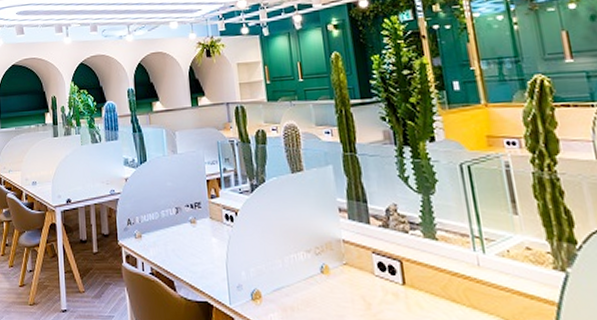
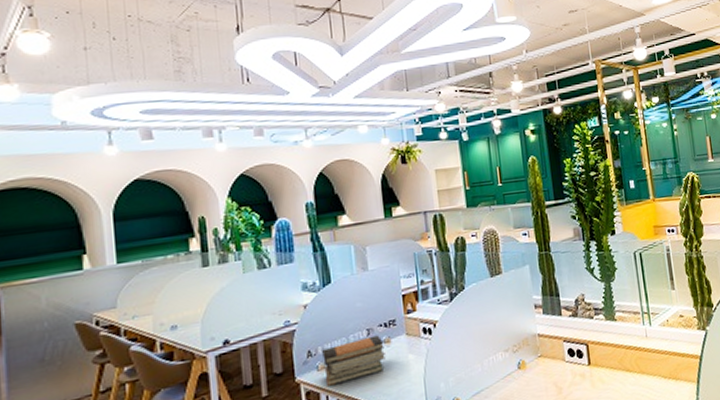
book stack: none [139,214,192,253] -> present [322,335,386,386]

